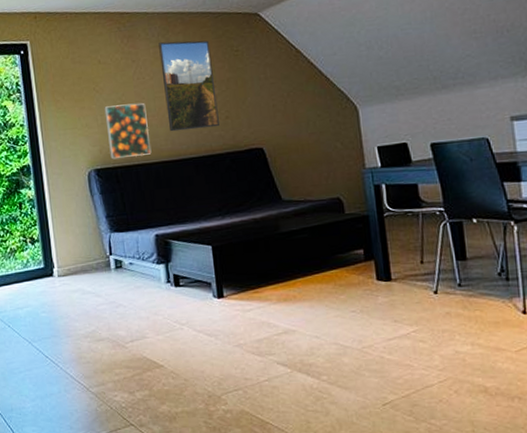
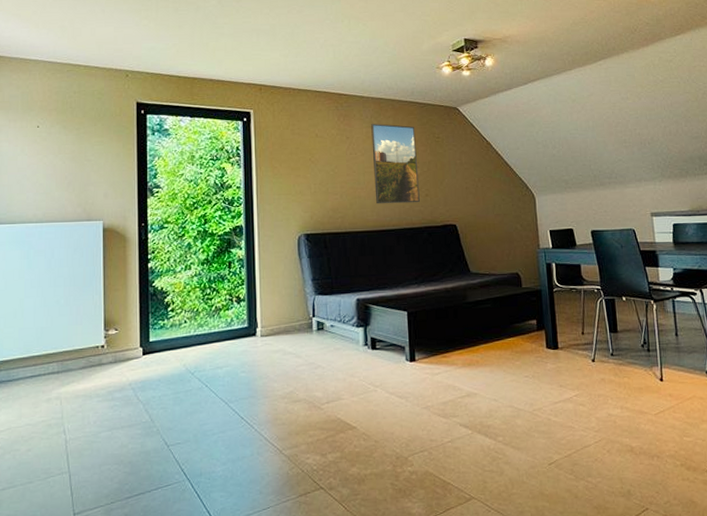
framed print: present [104,103,152,160] -> none [318,176,359,226]

